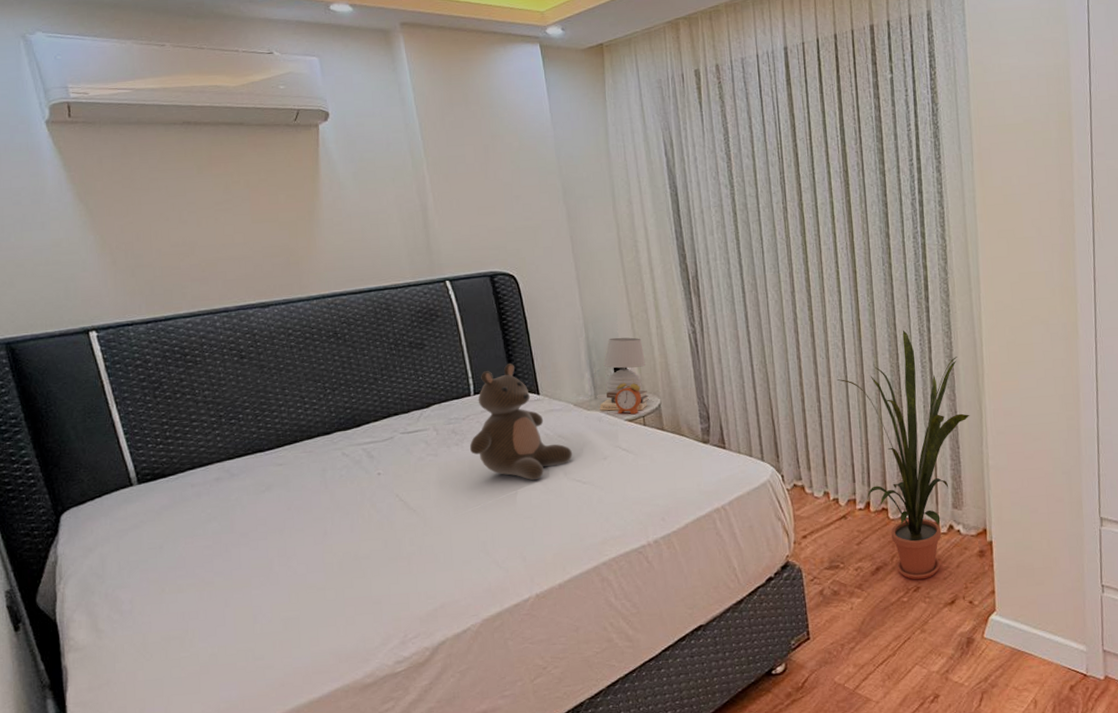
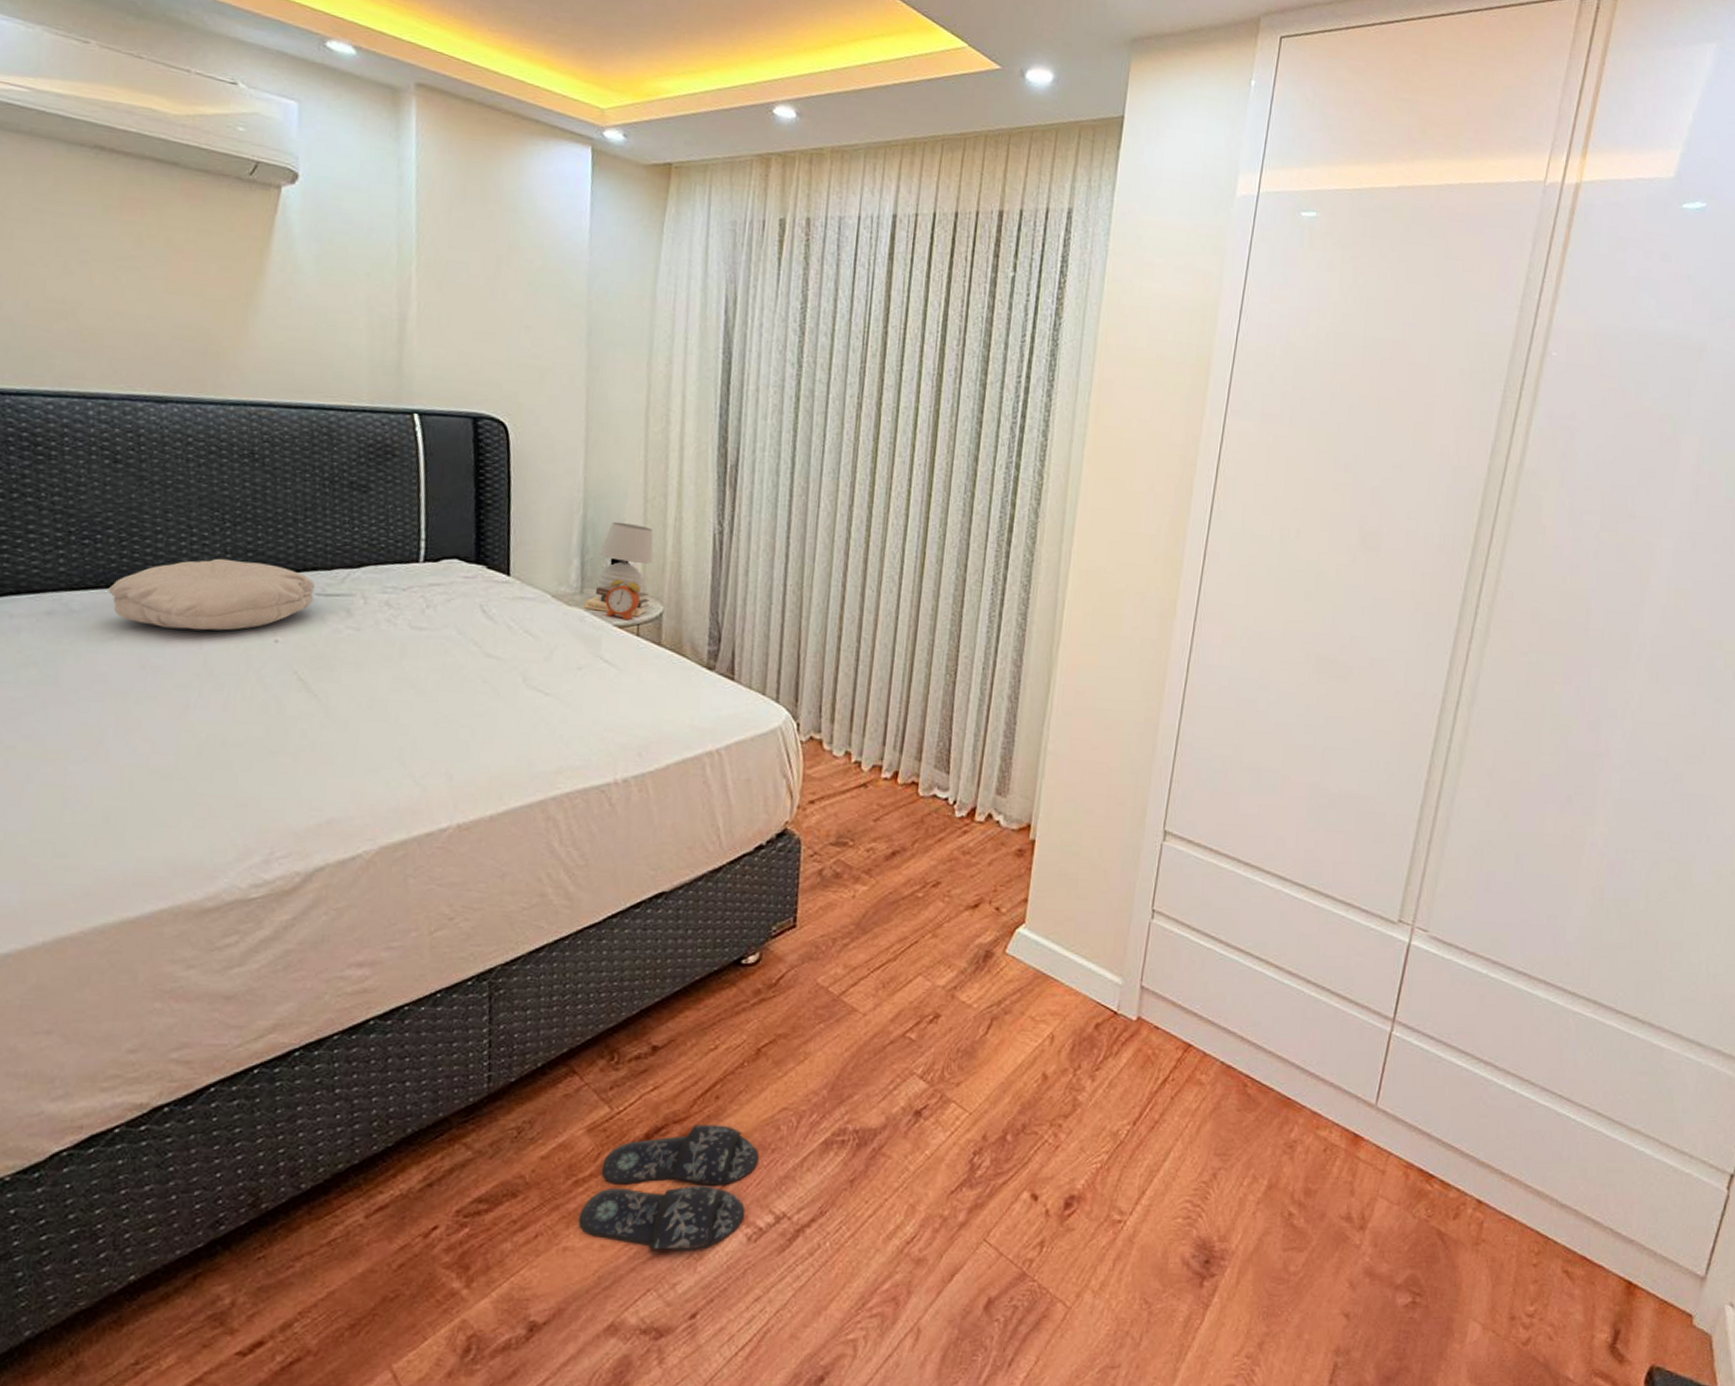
pillow: none [254,416,400,477] -> present [107,558,315,631]
stuffed bear: present [469,363,572,481] -> none [404,531,538,681]
house plant: present [836,330,970,580] -> none [885,575,1035,874]

